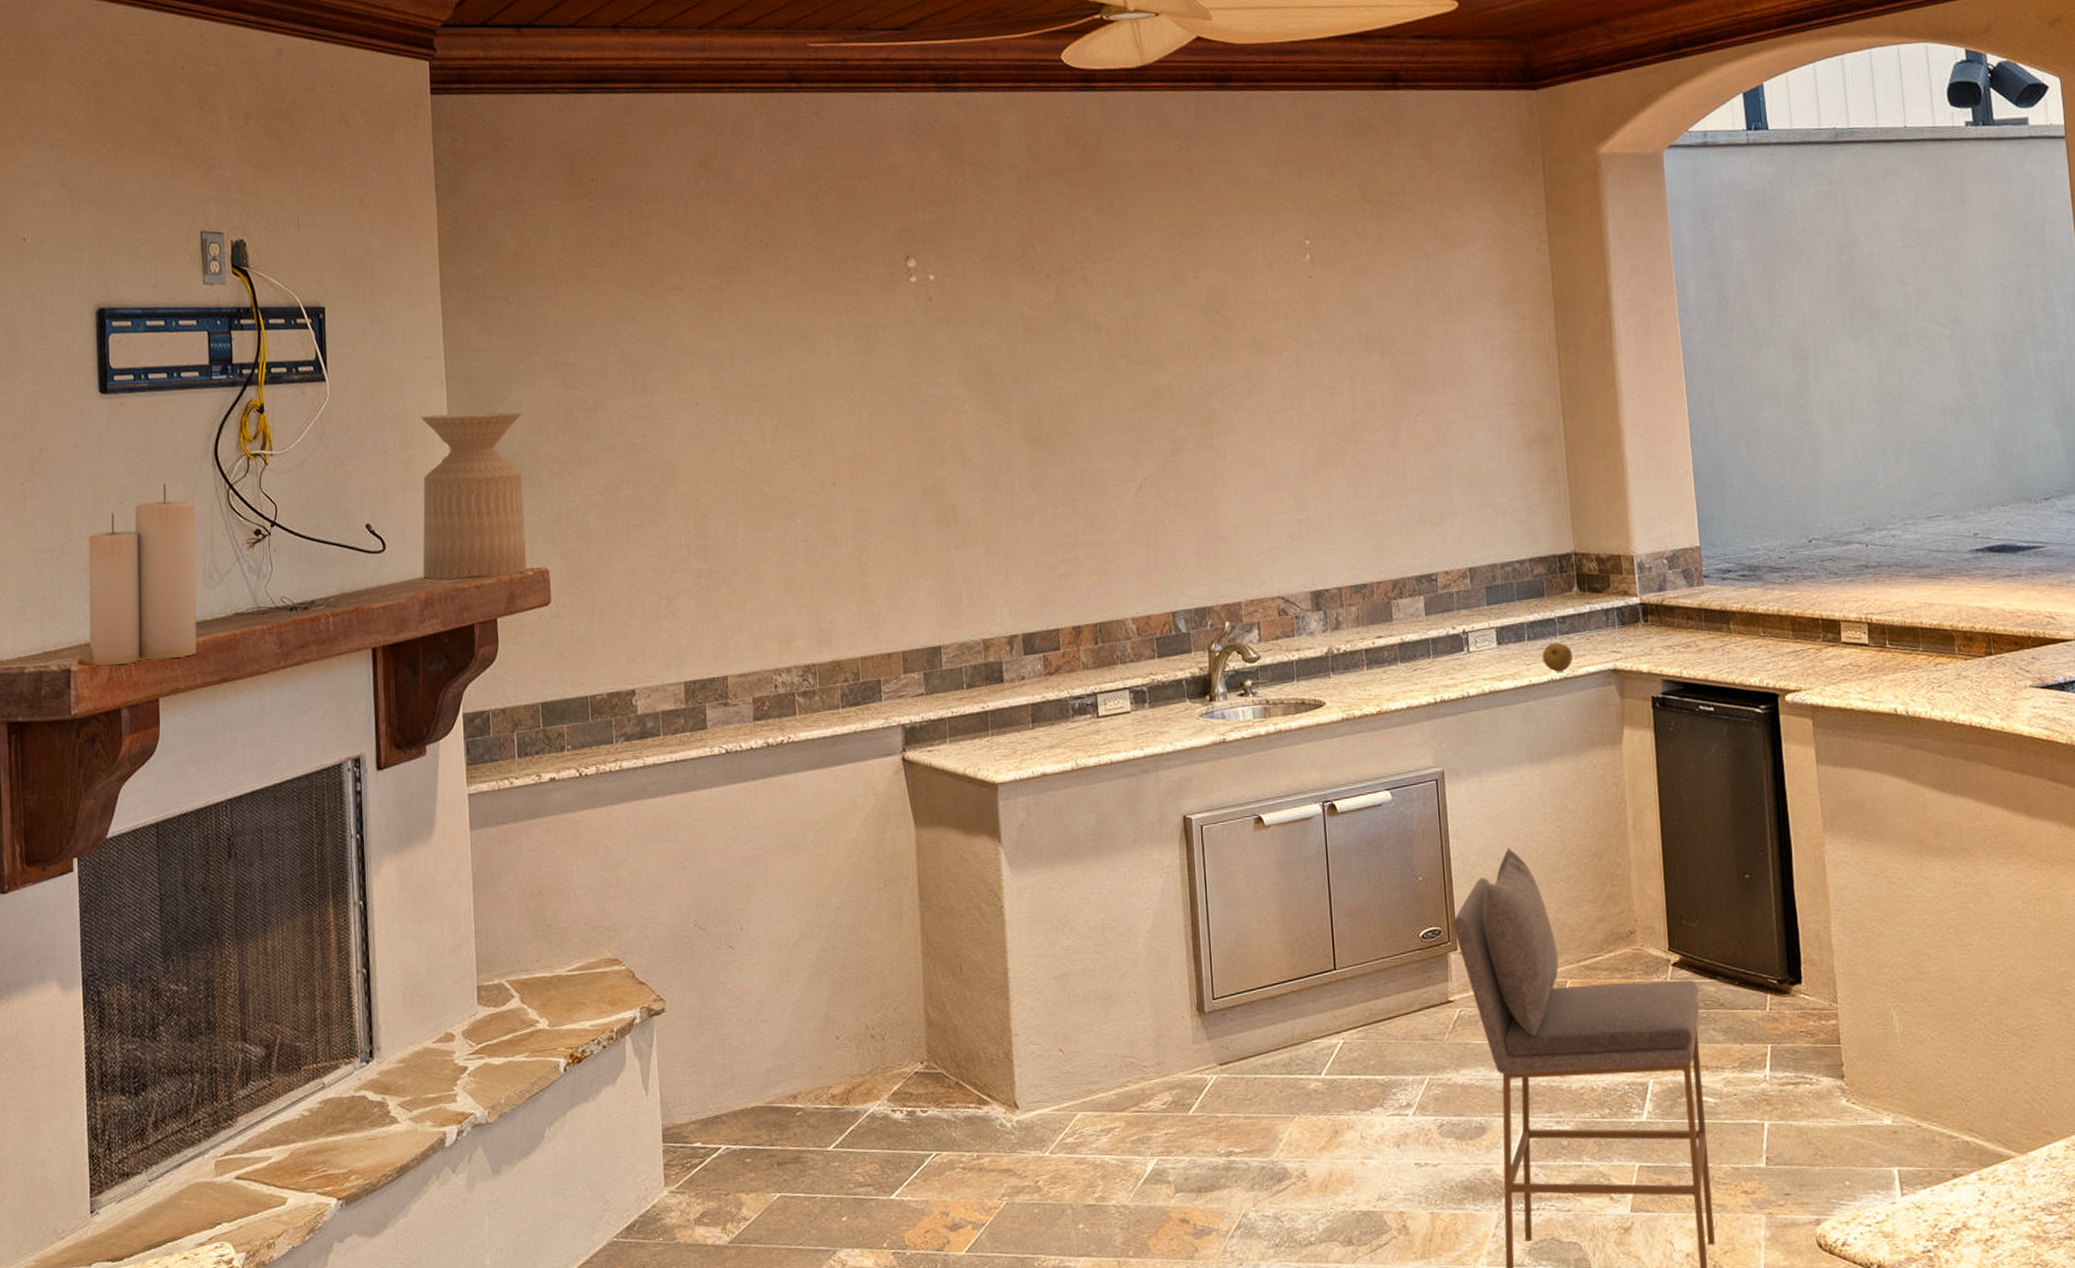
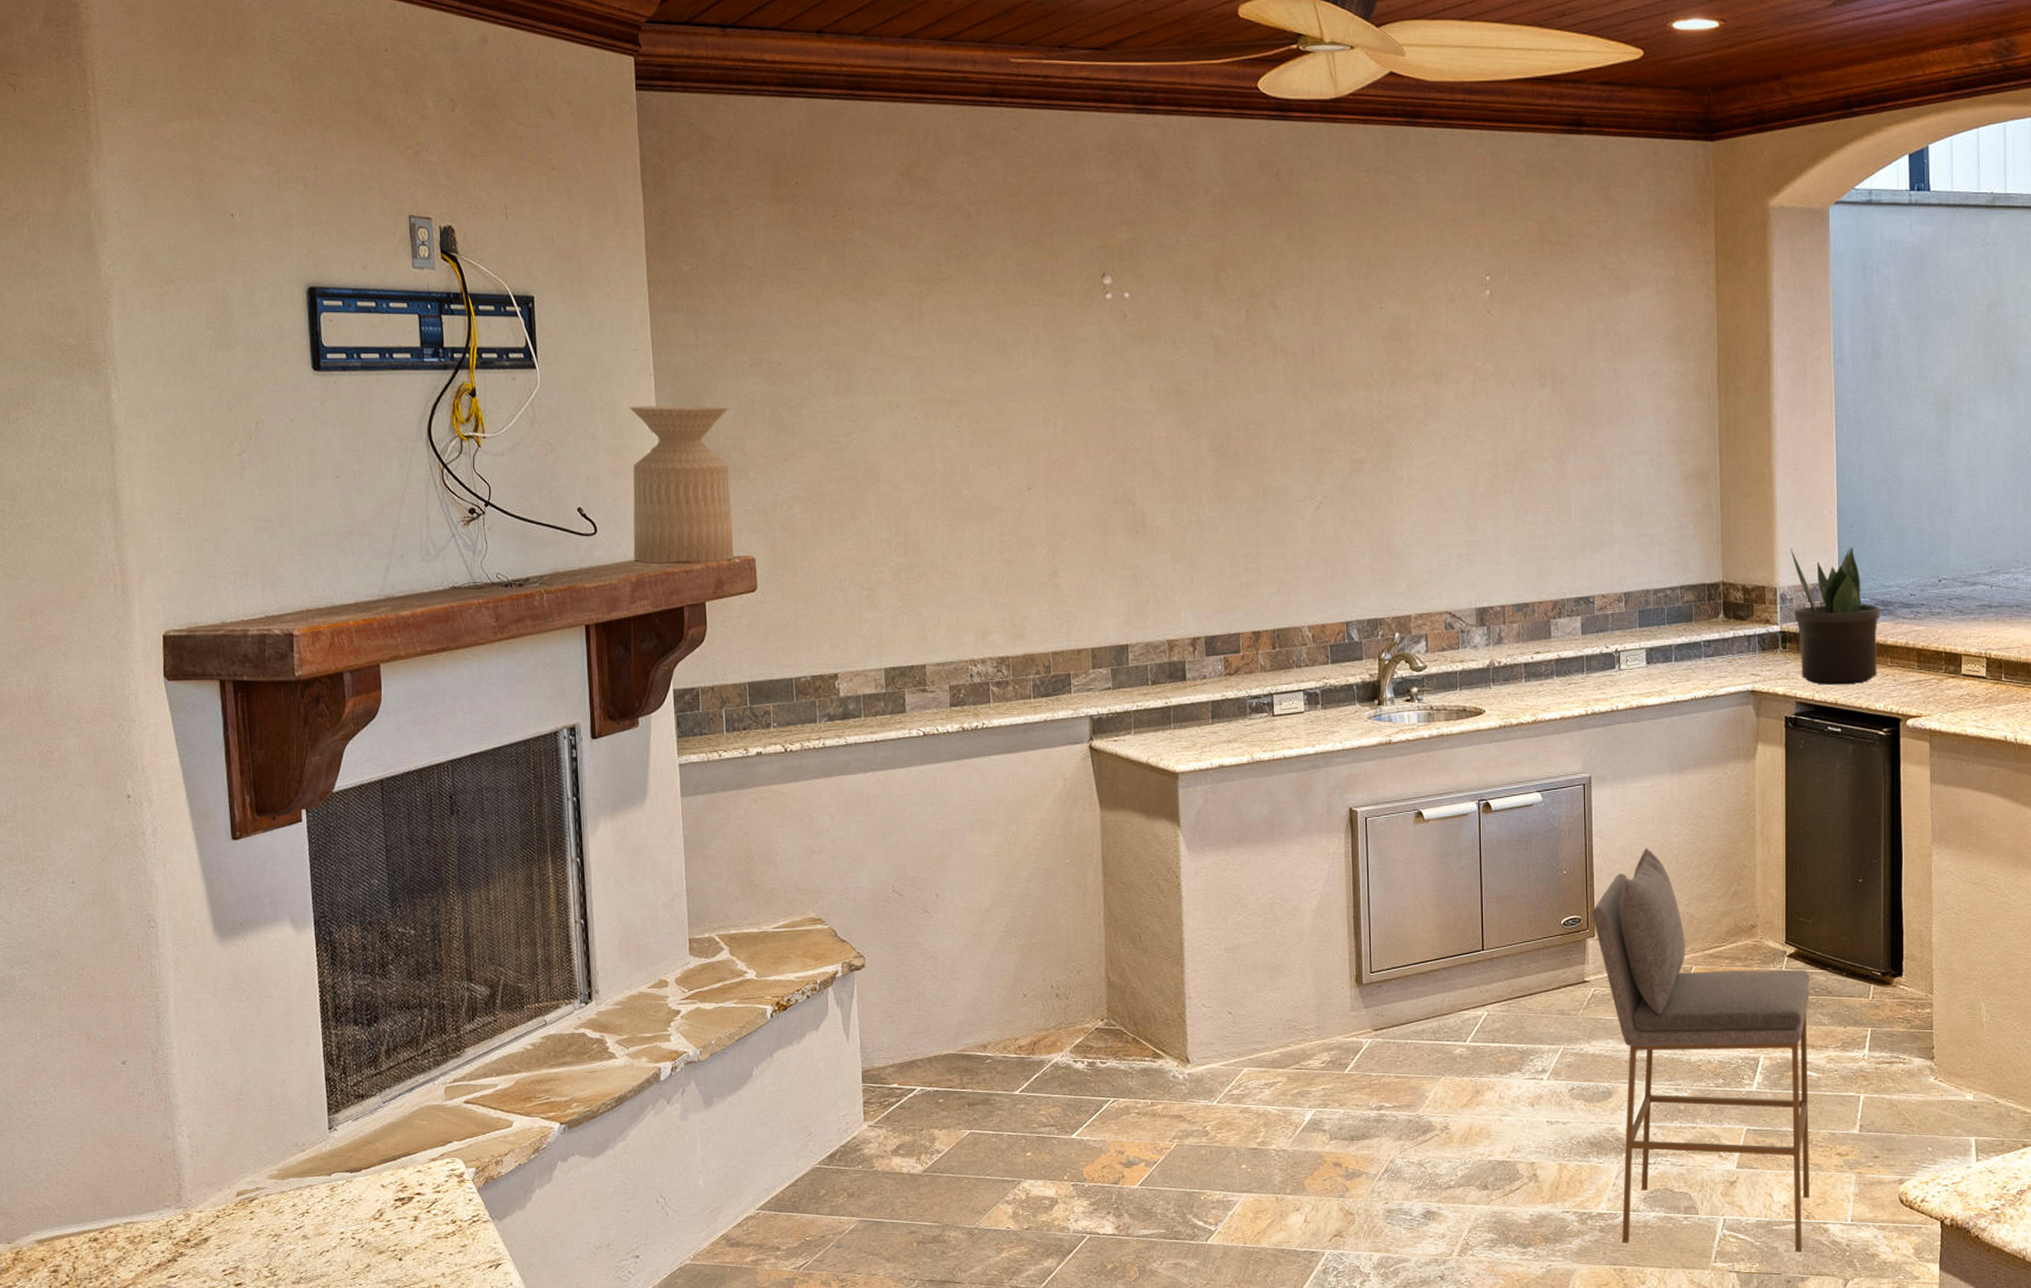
candle: present [77,483,197,666] -> none [299,460,415,632]
fruit: present [1542,642,1573,672] -> none [1687,663,1715,691]
planter: none [1645,508,1749,660] -> present [1790,547,1880,685]

